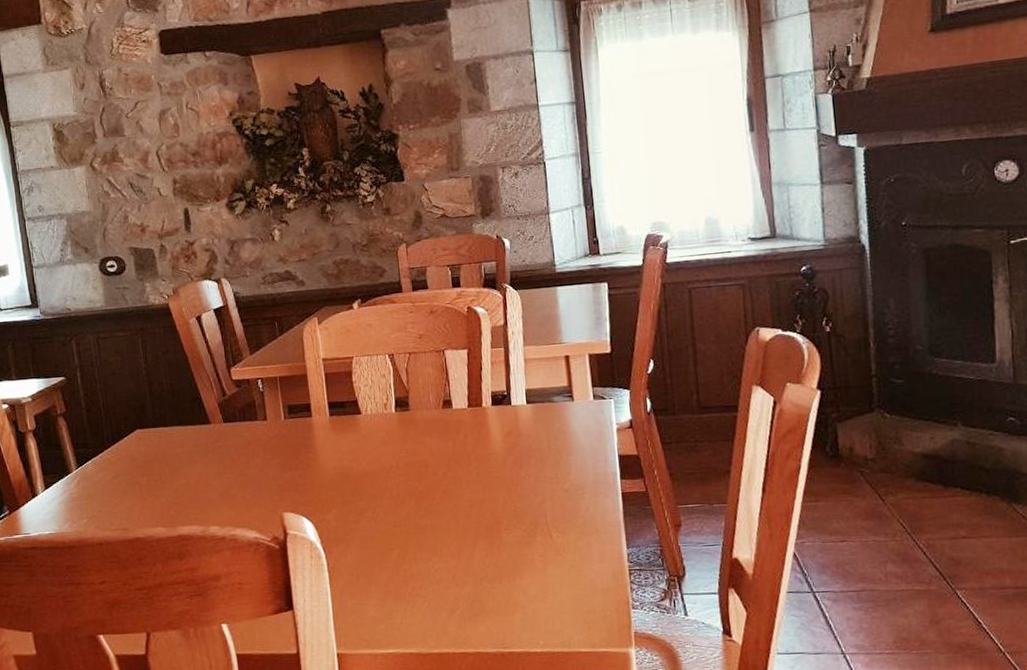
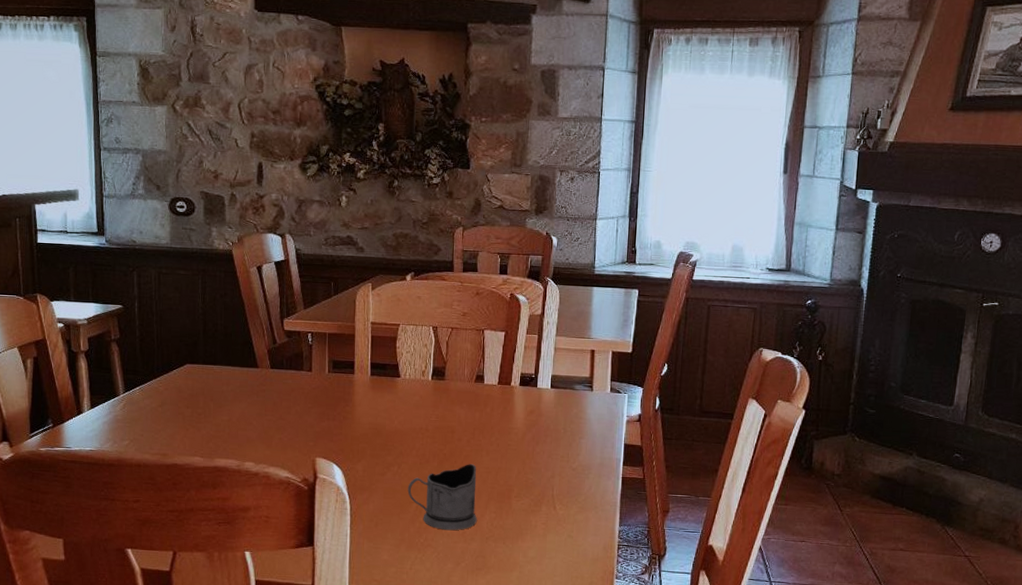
tea glass holder: none [385,499,467,576] -> present [407,464,477,531]

